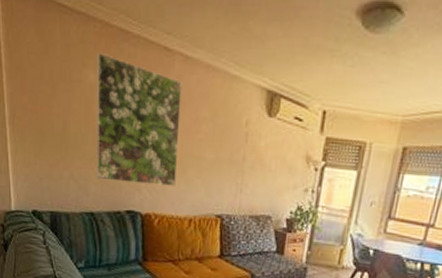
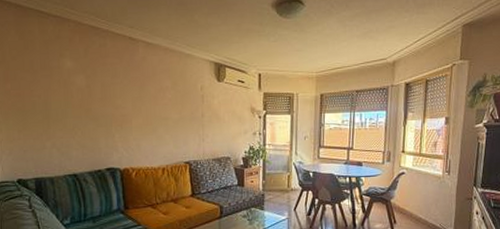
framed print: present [96,52,182,186] -> none [71,45,148,146]

